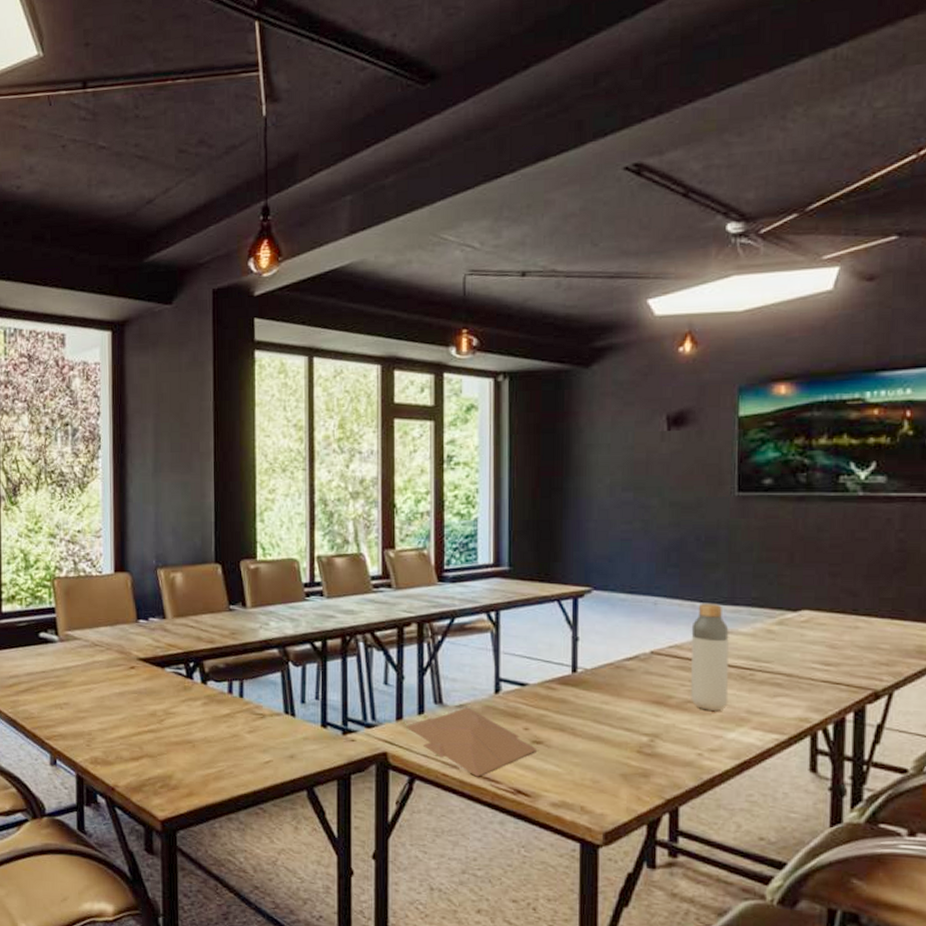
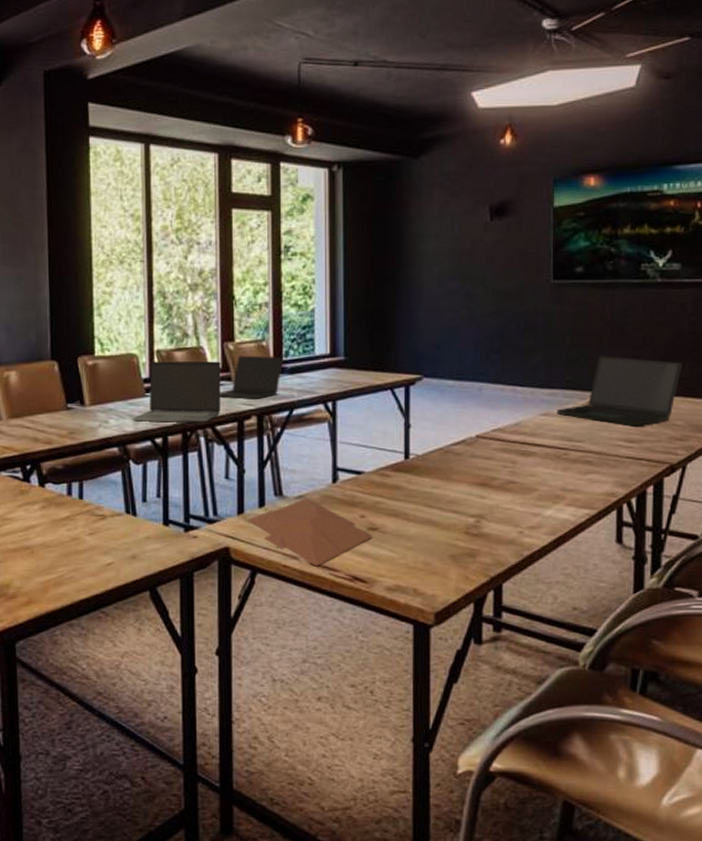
laptop: none [292,566,381,629] -> present [132,361,221,423]
laptop: none [380,563,444,607] -> present [220,355,283,399]
bottle: present [690,602,729,711] -> none [512,386,546,490]
laptop: none [741,573,888,649] -> present [557,356,682,426]

